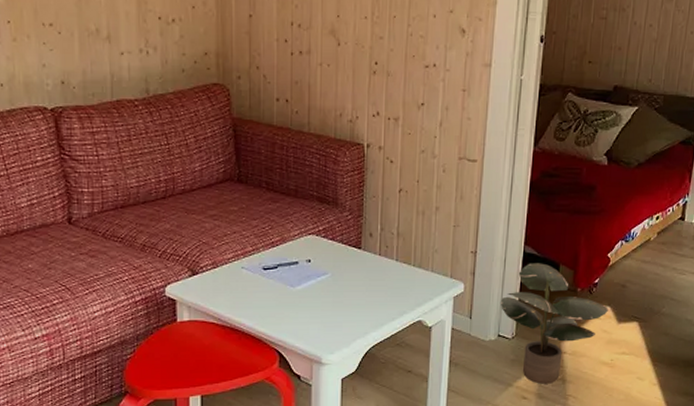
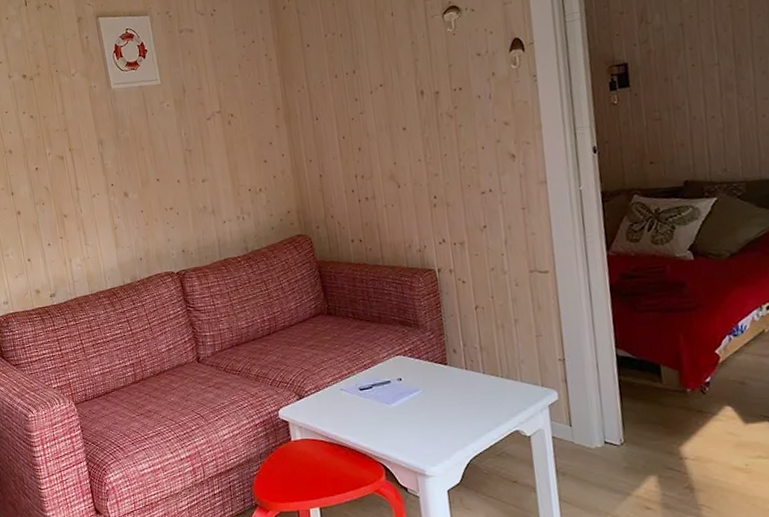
potted plant: present [500,263,608,384] -> none [599,365,730,493]

